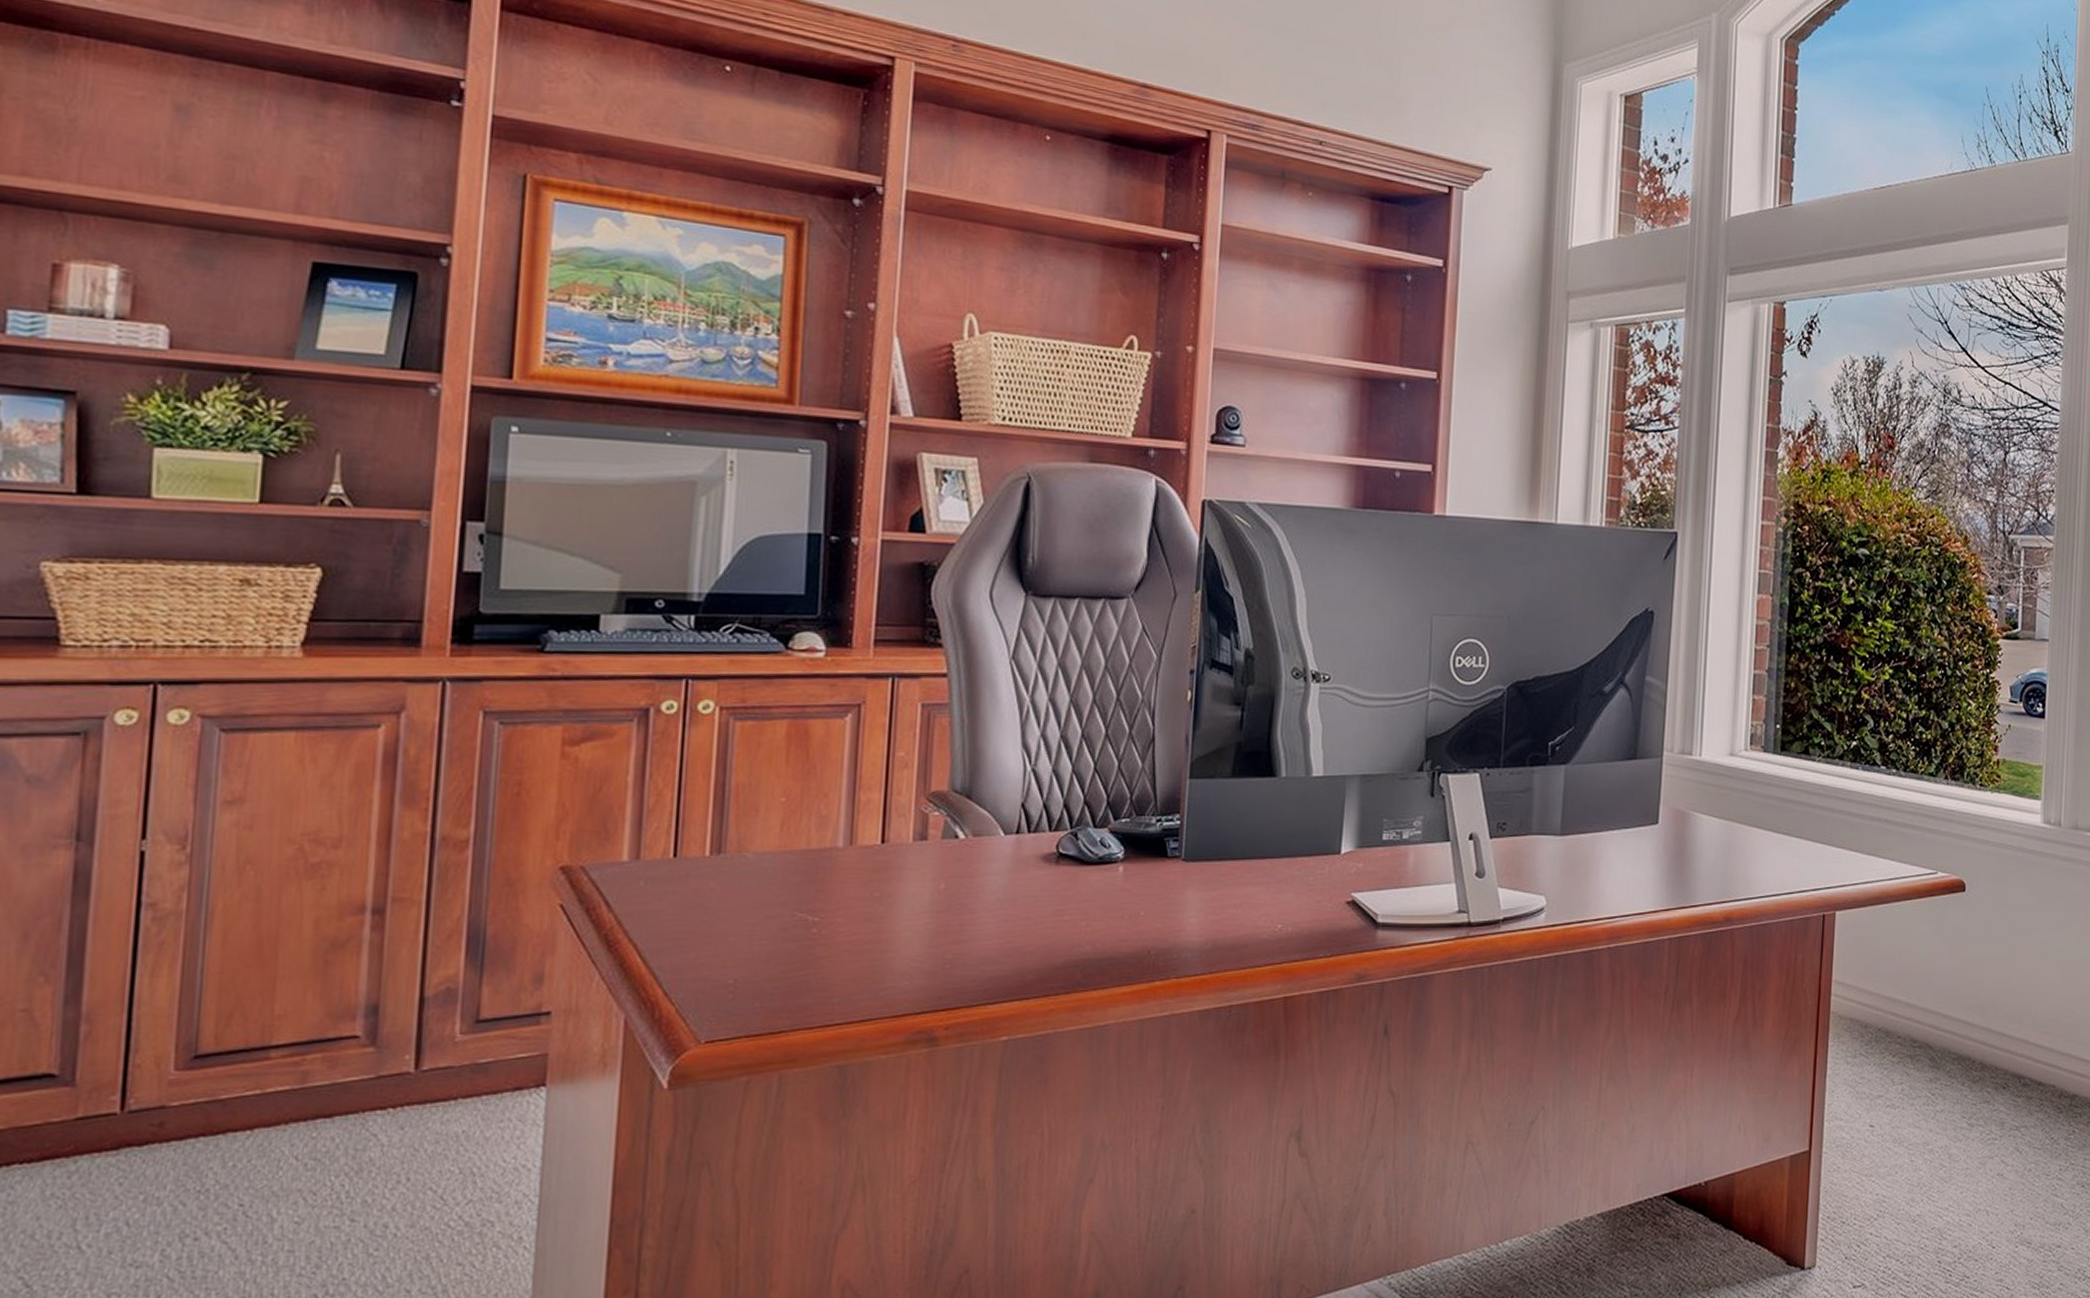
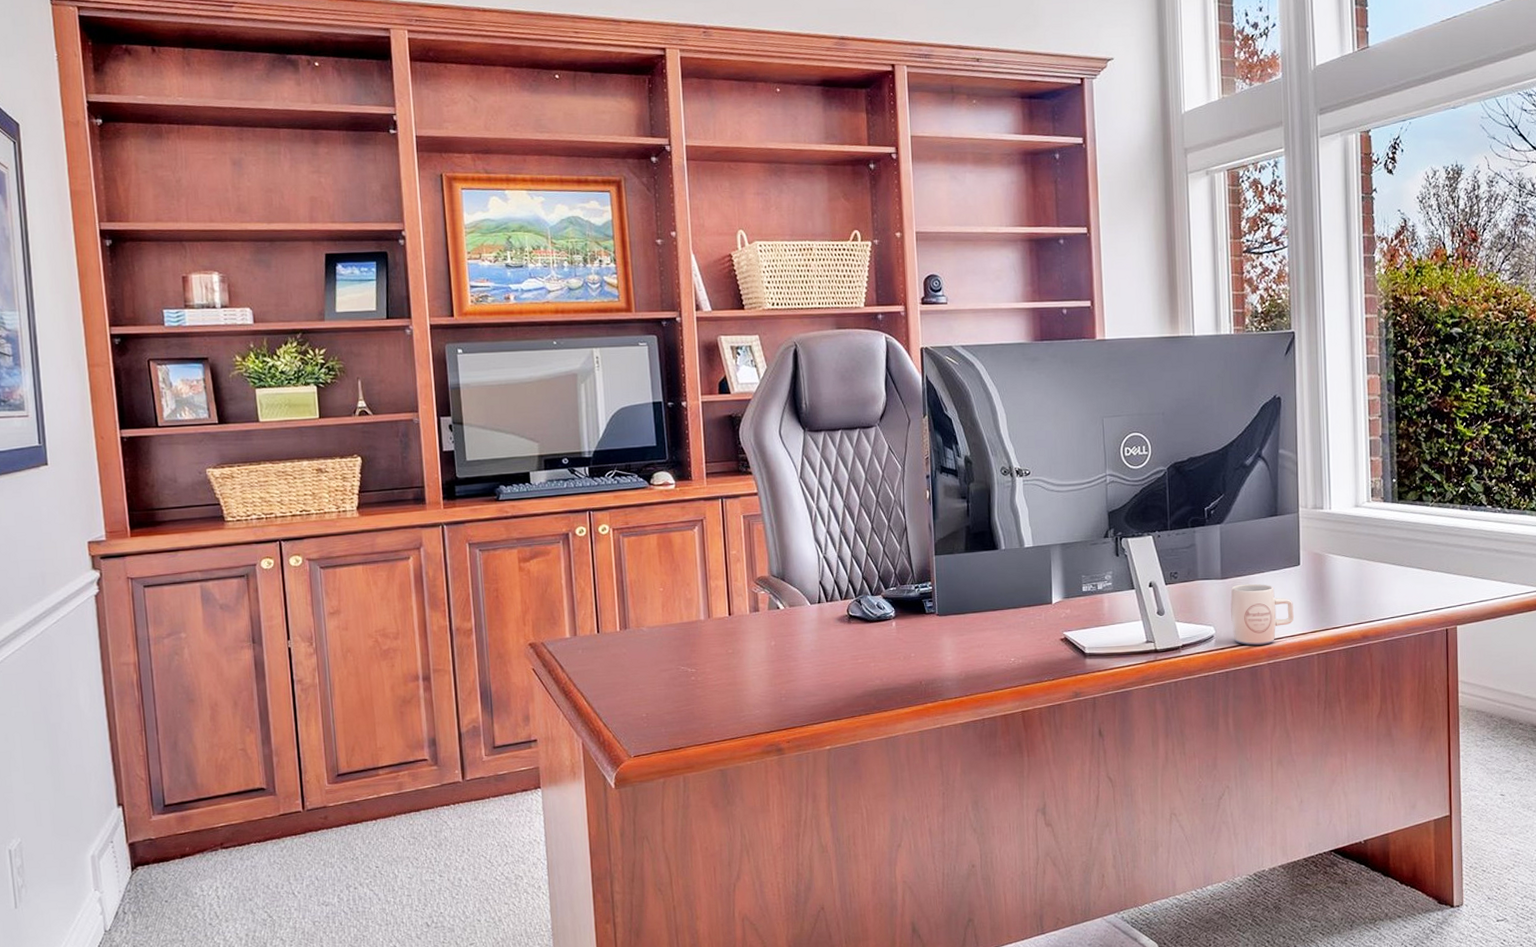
mug: none [1567,843,1646,923] -> present [1230,583,1294,646]

